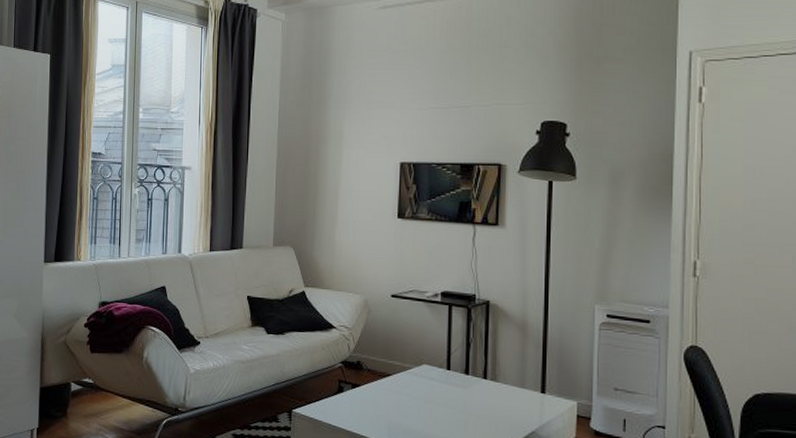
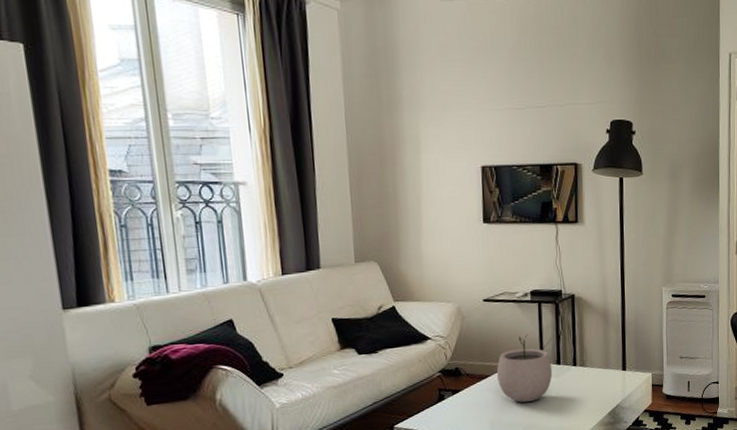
plant pot: none [398,337,460,410] -> present [496,334,553,403]

